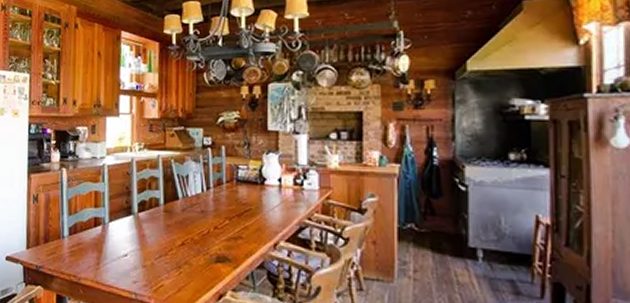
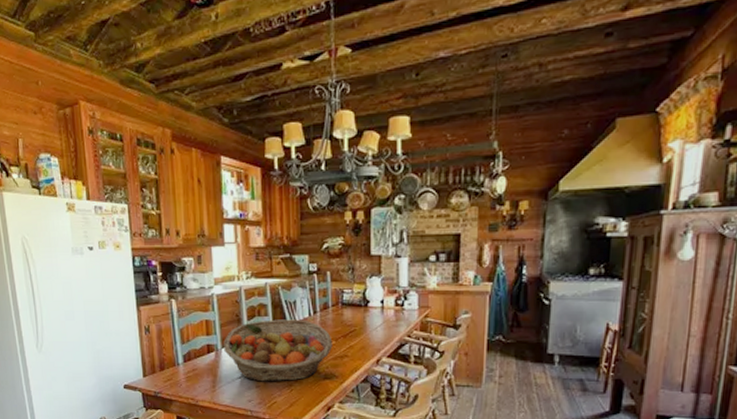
fruit basket: none [111,194,226,263] -> present [223,319,333,382]

